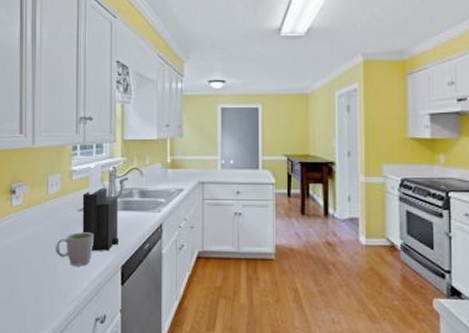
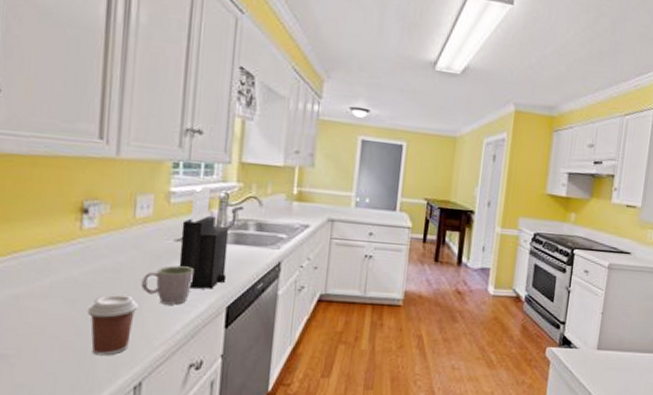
coffee cup: none [19,258,54,311] -> present [88,294,139,356]

